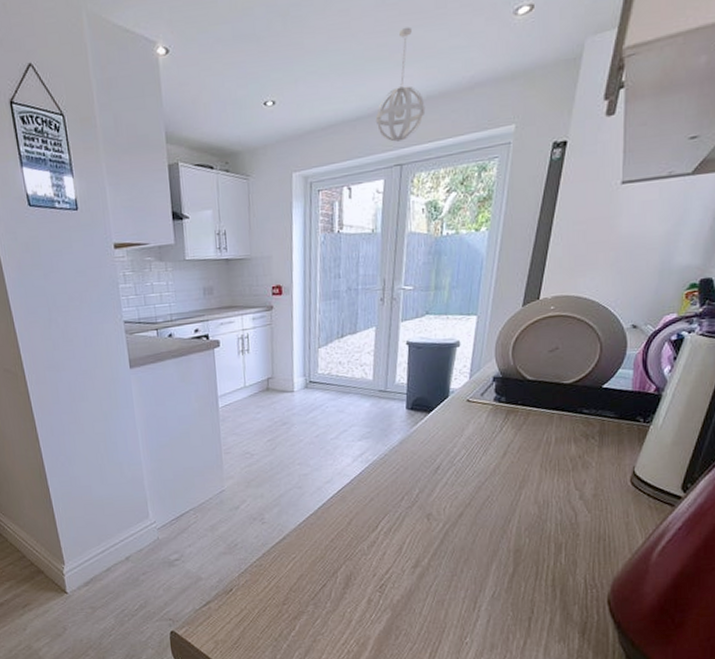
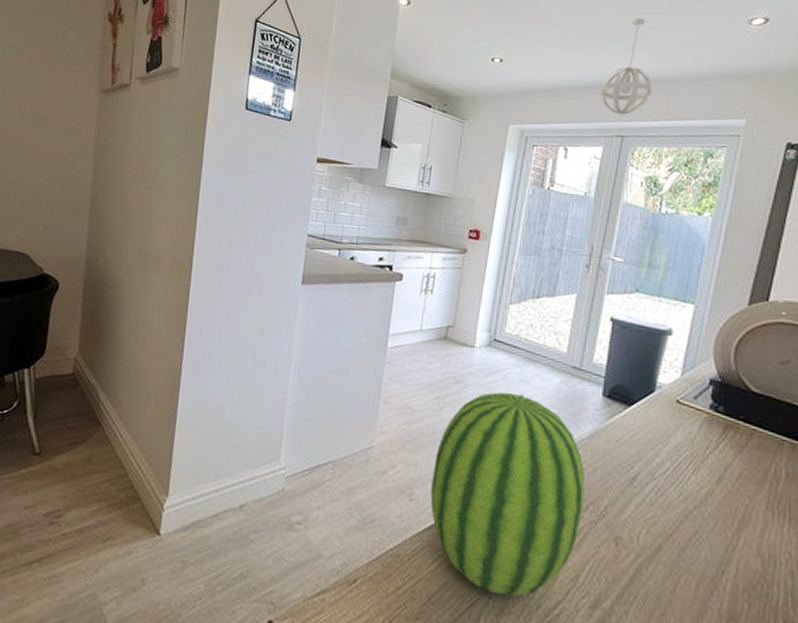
fruit: none [276,422,401,575] -> present [430,392,586,597]

